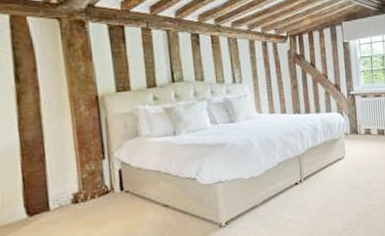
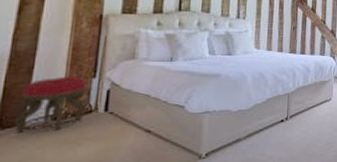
stool: none [40,160,104,219] -> present [15,77,87,134]

